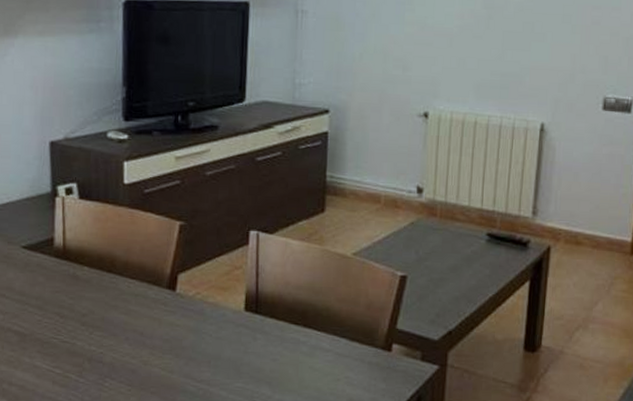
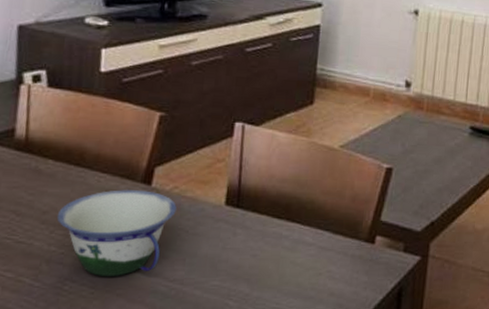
bowl: none [94,295,200,375] -> present [56,190,177,276]

